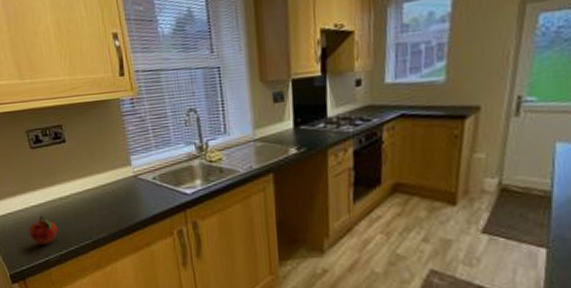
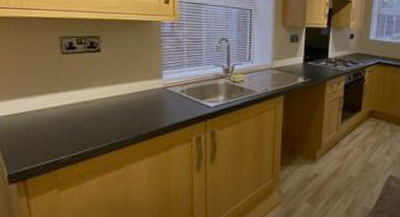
fruit: present [29,215,58,245] -> none [41,117,75,145]

